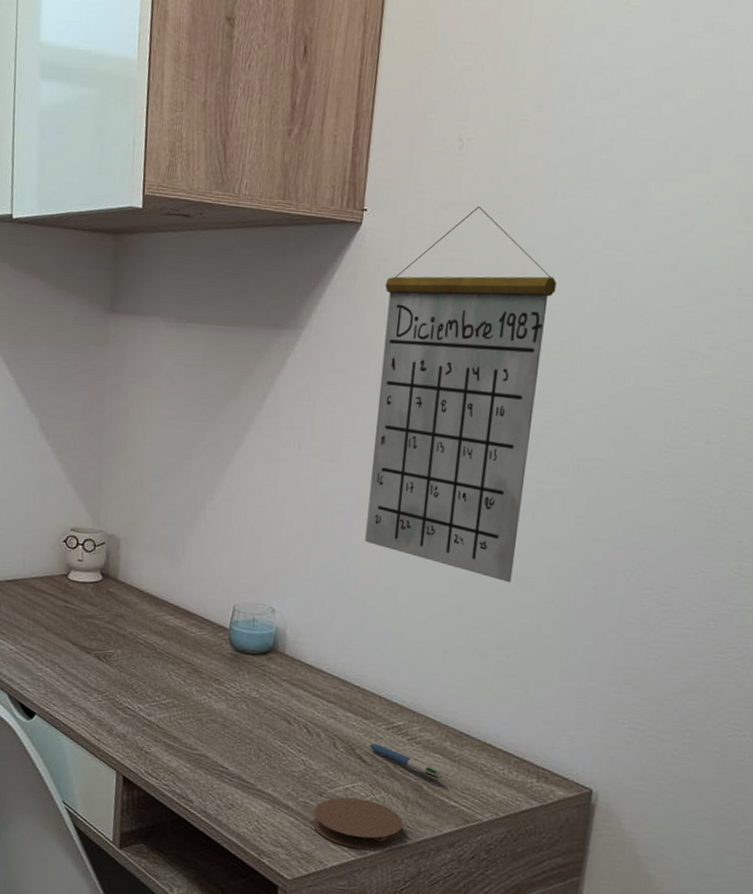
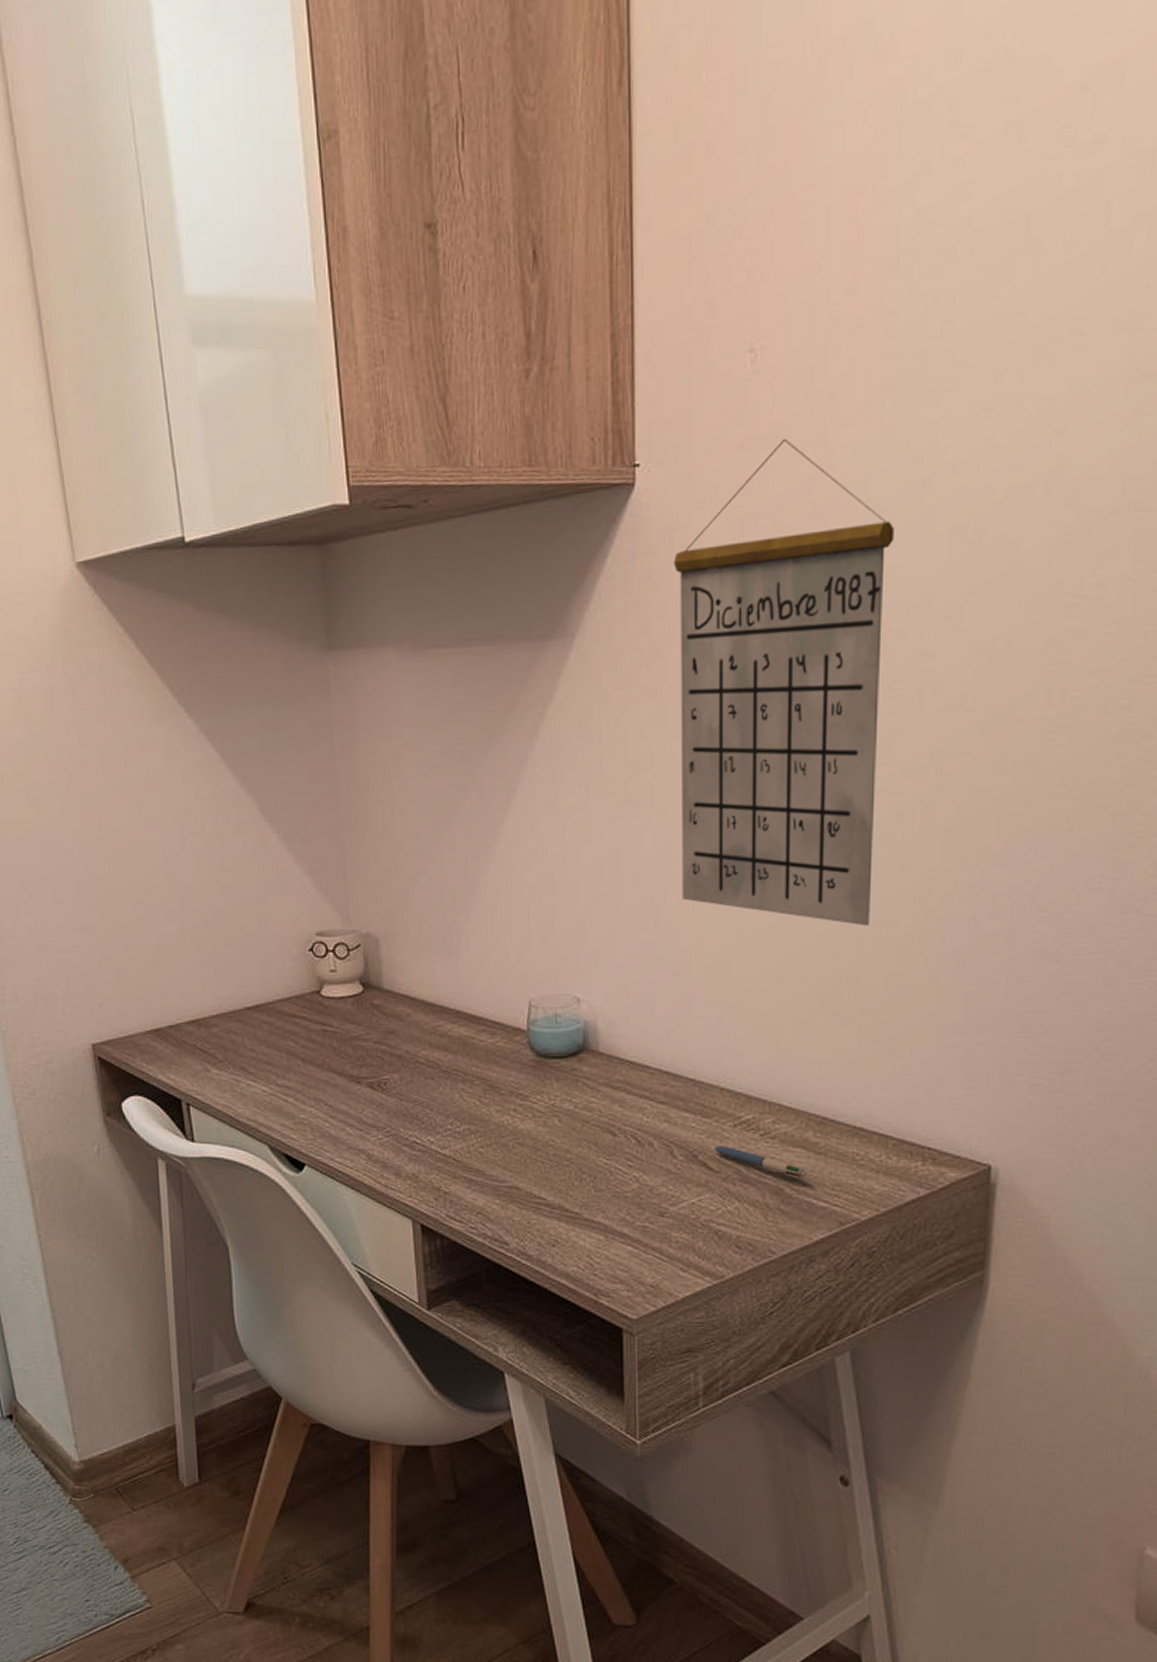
coaster: present [312,797,403,850] -> none [655,1213,765,1272]

